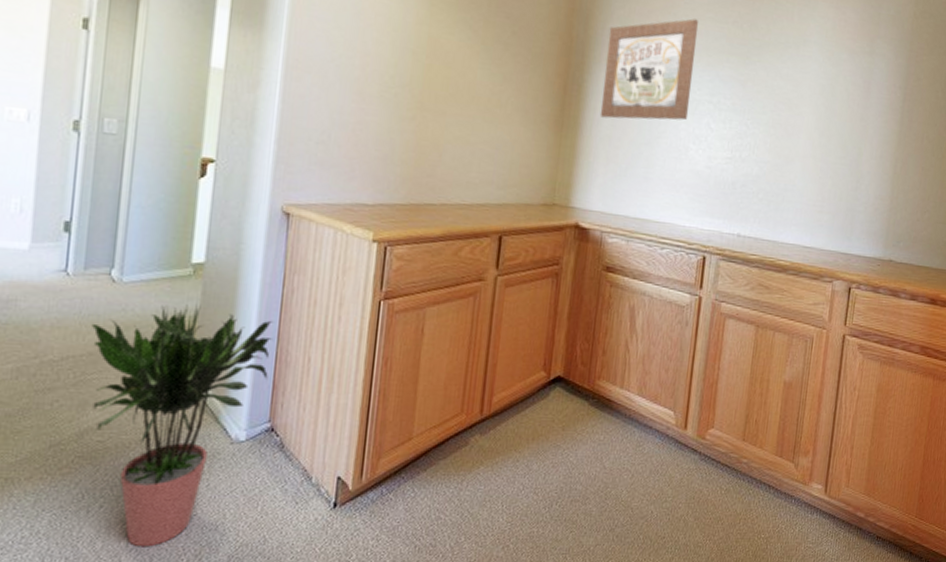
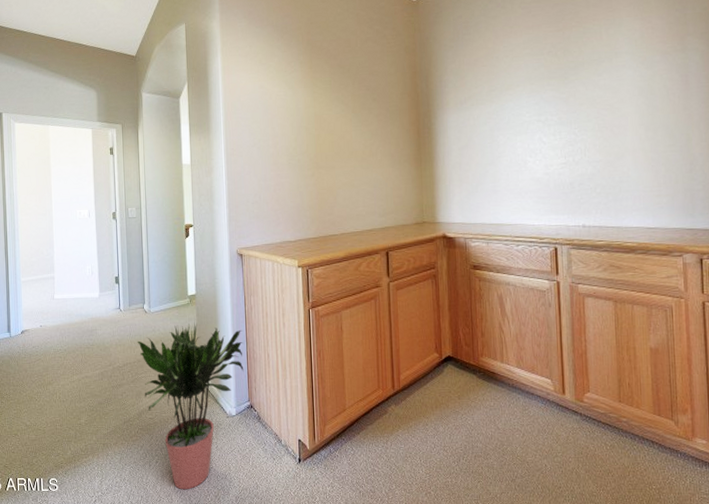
wall art: present [600,18,699,121] -> none [446,57,522,150]

